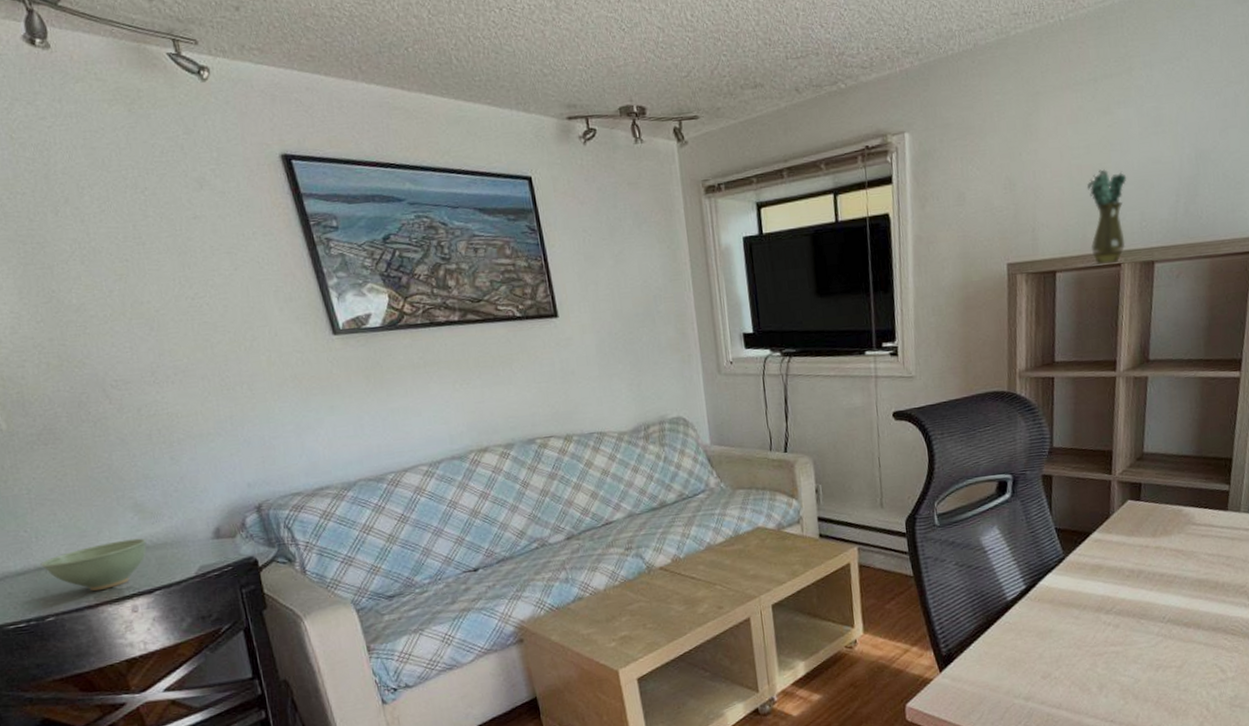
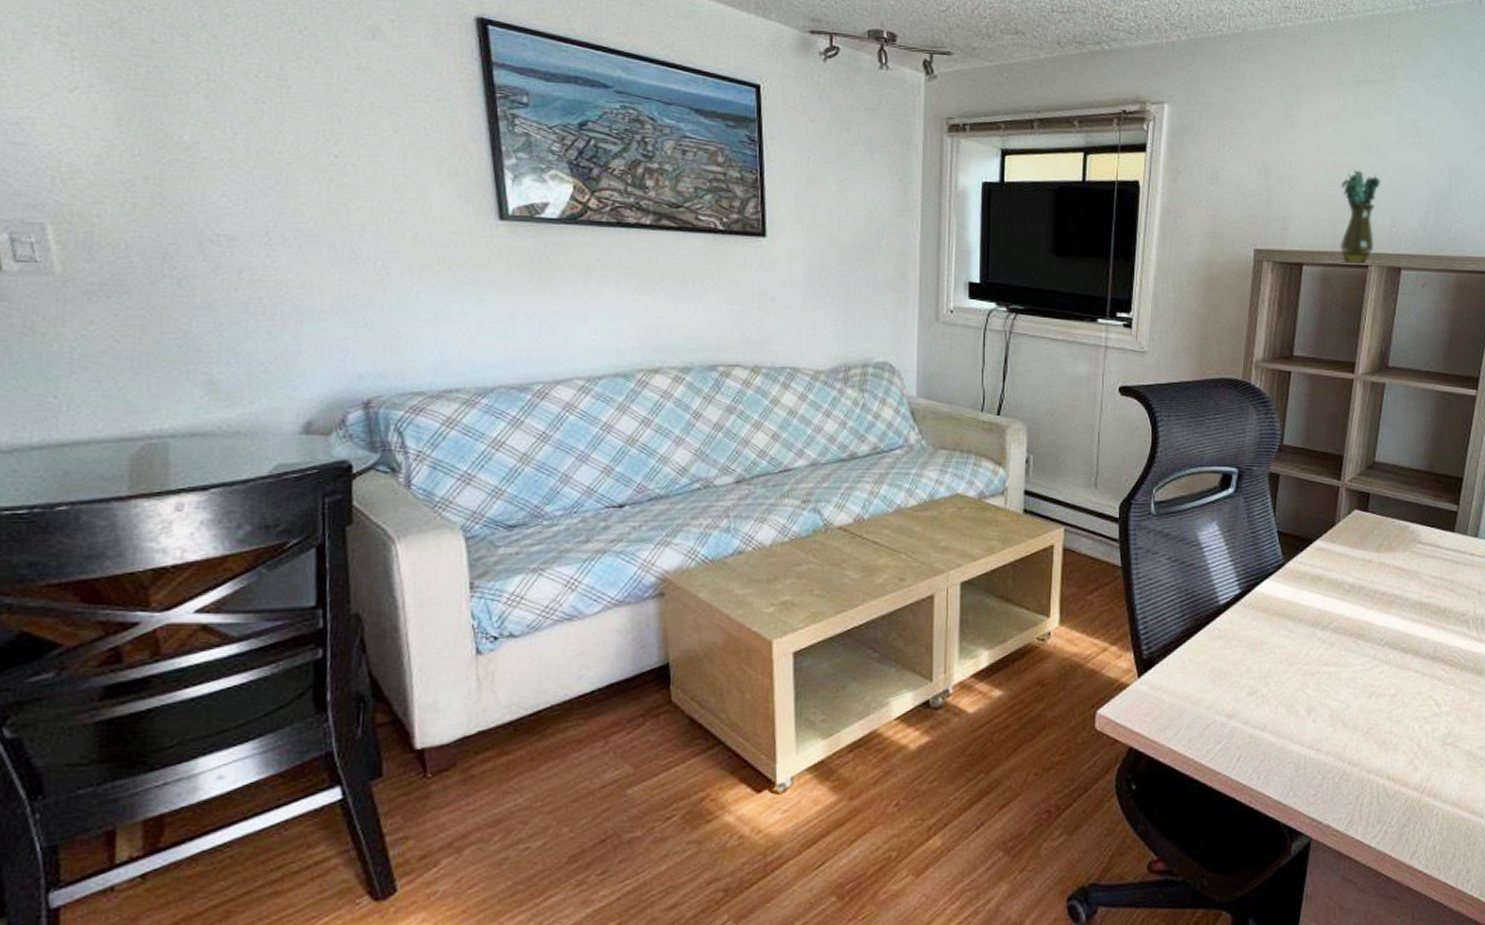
bowl: present [40,538,147,592] -> none [65,422,213,481]

